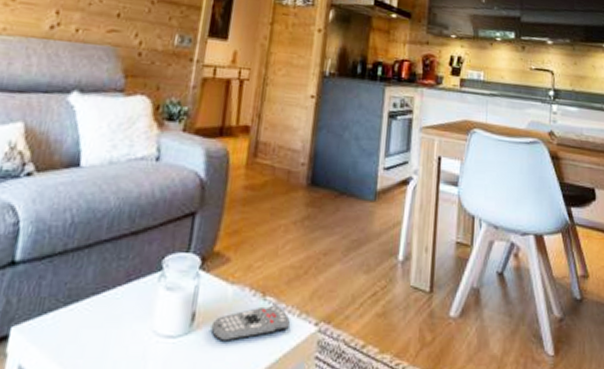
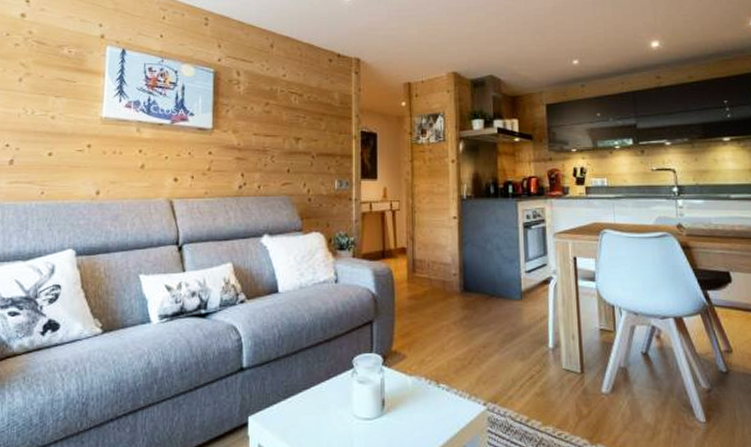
remote control: present [211,305,291,342] -> none [398,390,463,421]

